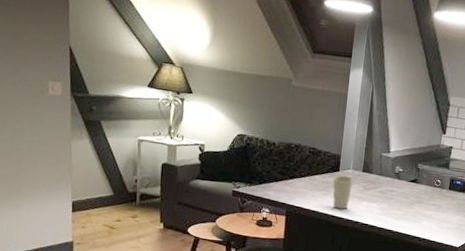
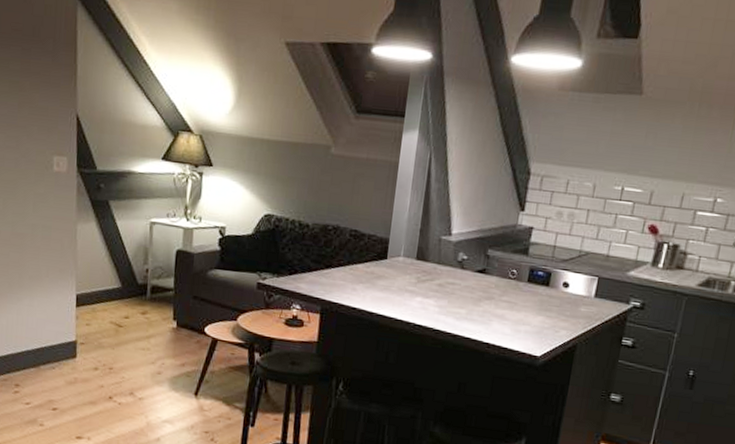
cup: present [332,175,353,210] -> none [377,264,404,307]

